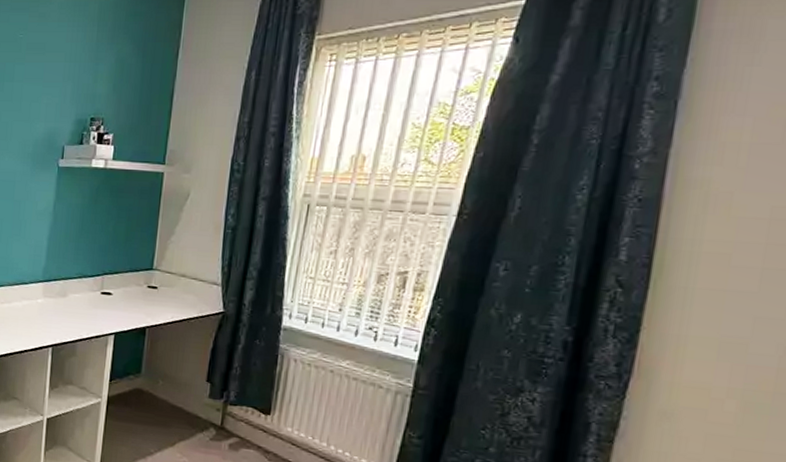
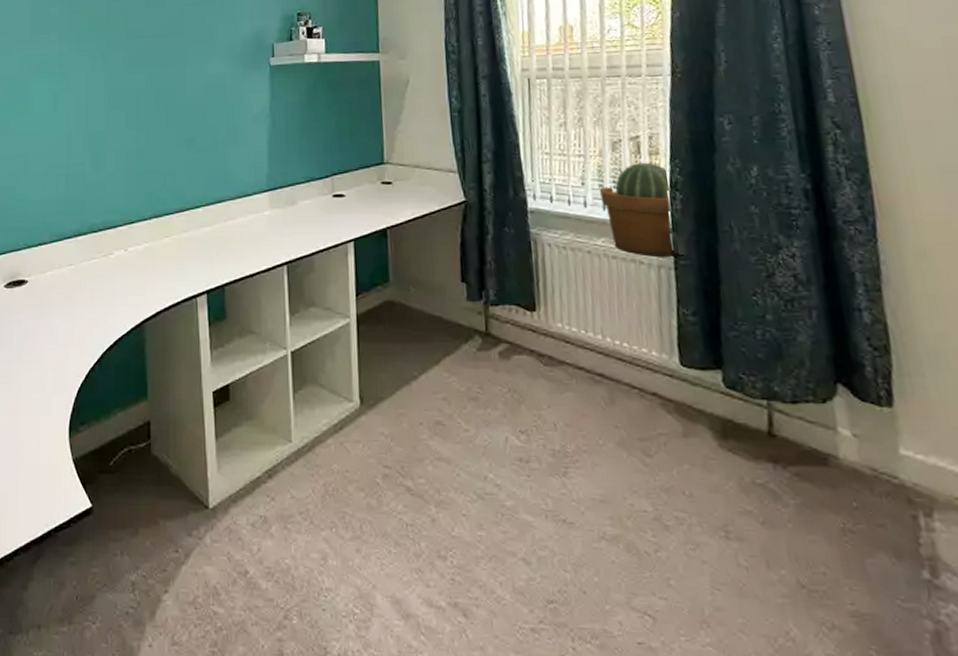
potted cactus: none [354,296,430,387] -> present [599,162,684,257]

